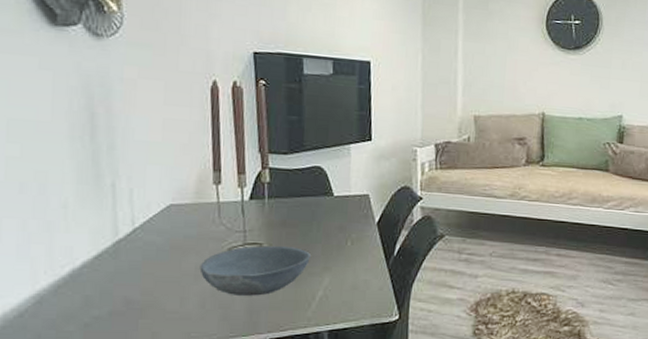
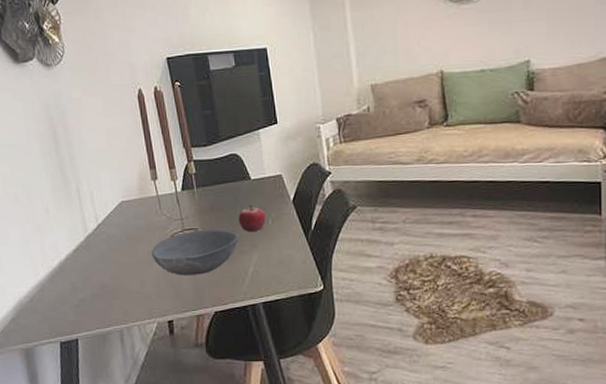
fruit: none [313,222,345,253] -> present [238,204,266,232]

